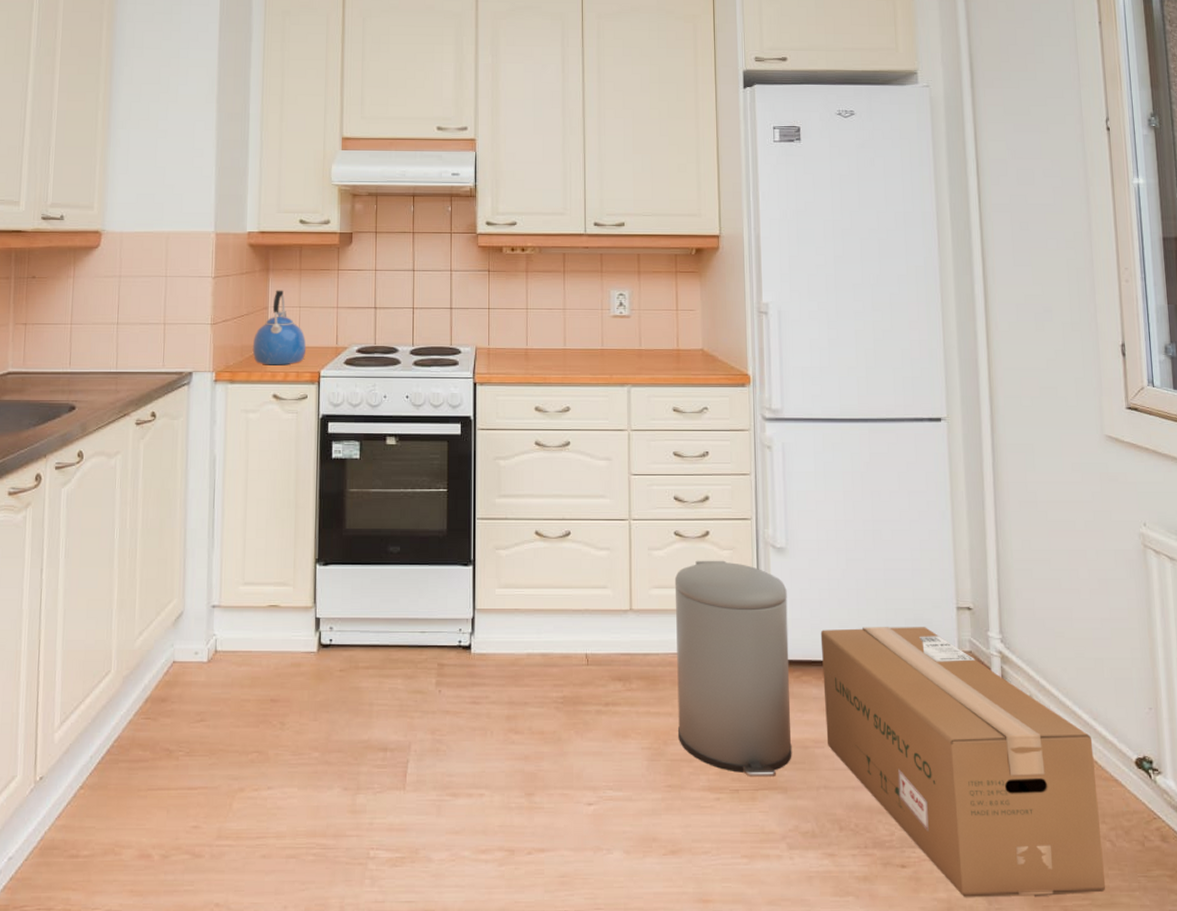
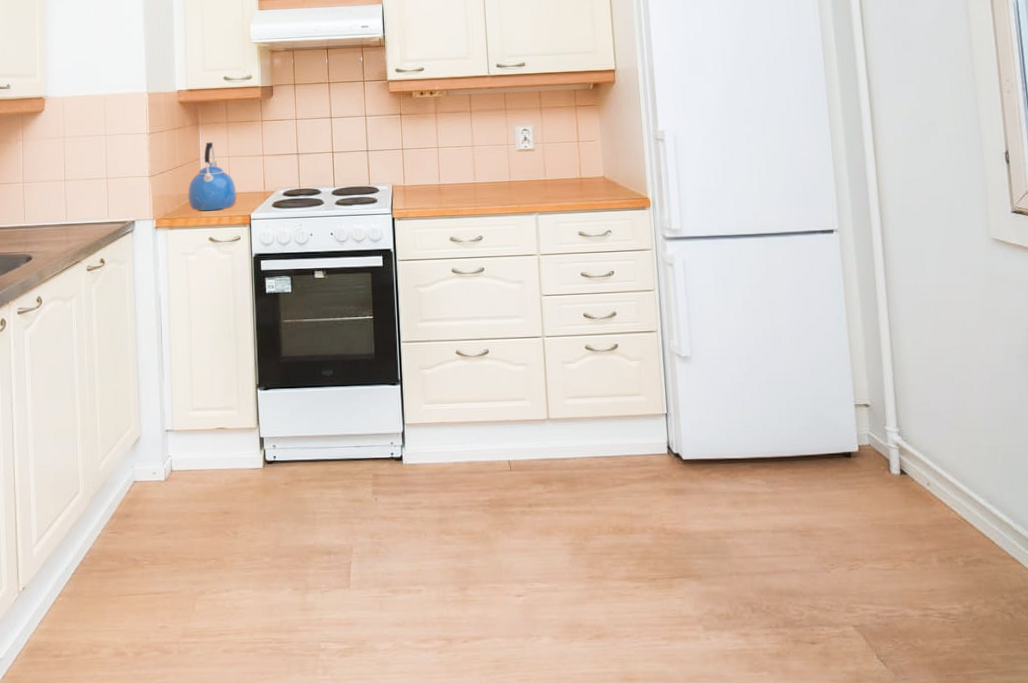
pedal bin: present [674,560,792,778] -> none [587,370,705,567]
box: present [820,627,1106,898] -> none [726,424,1007,670]

